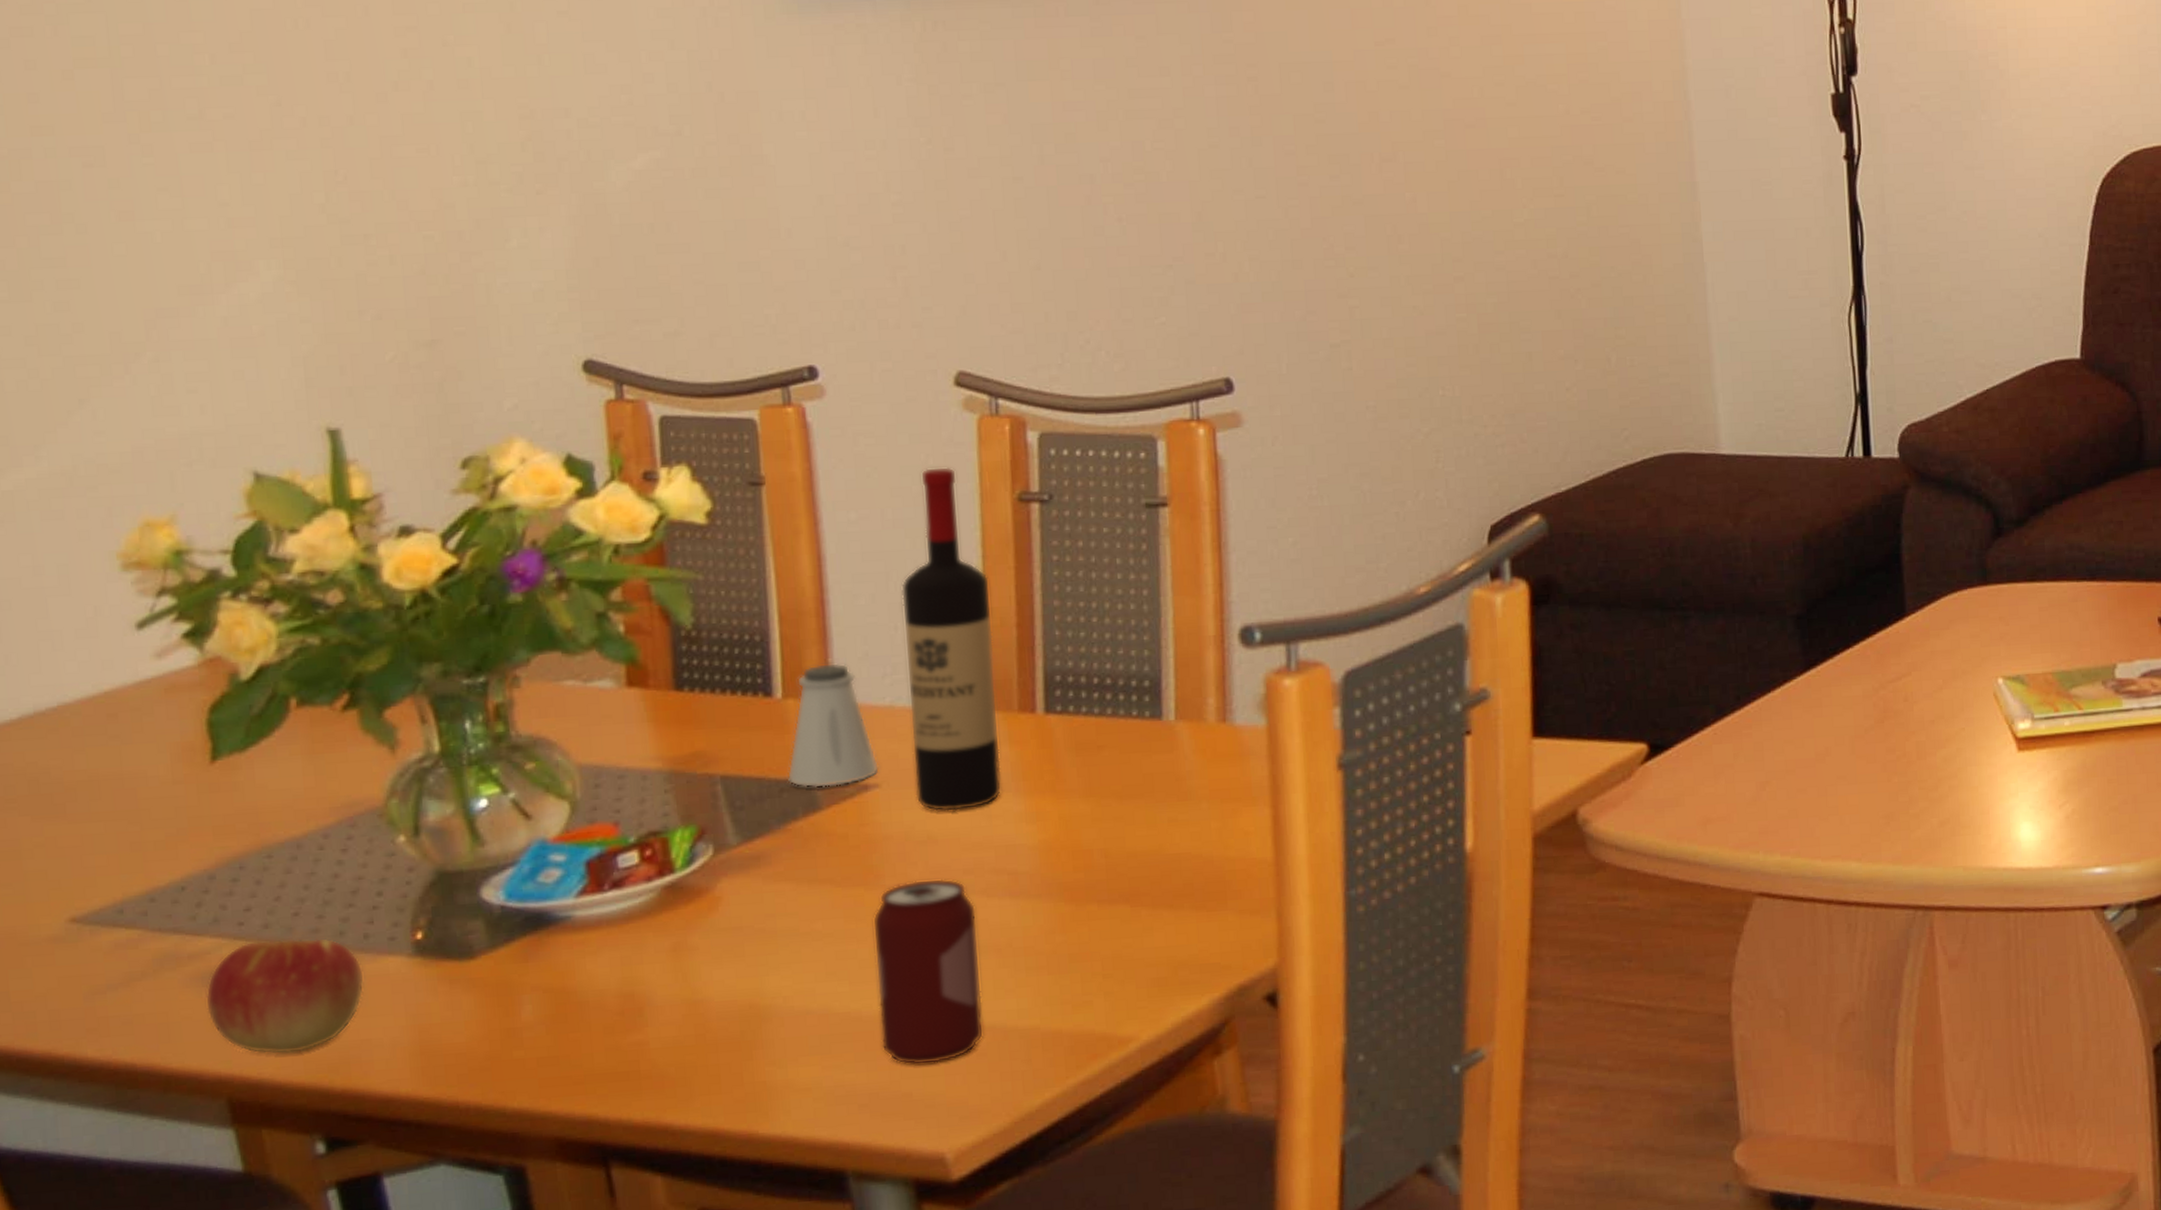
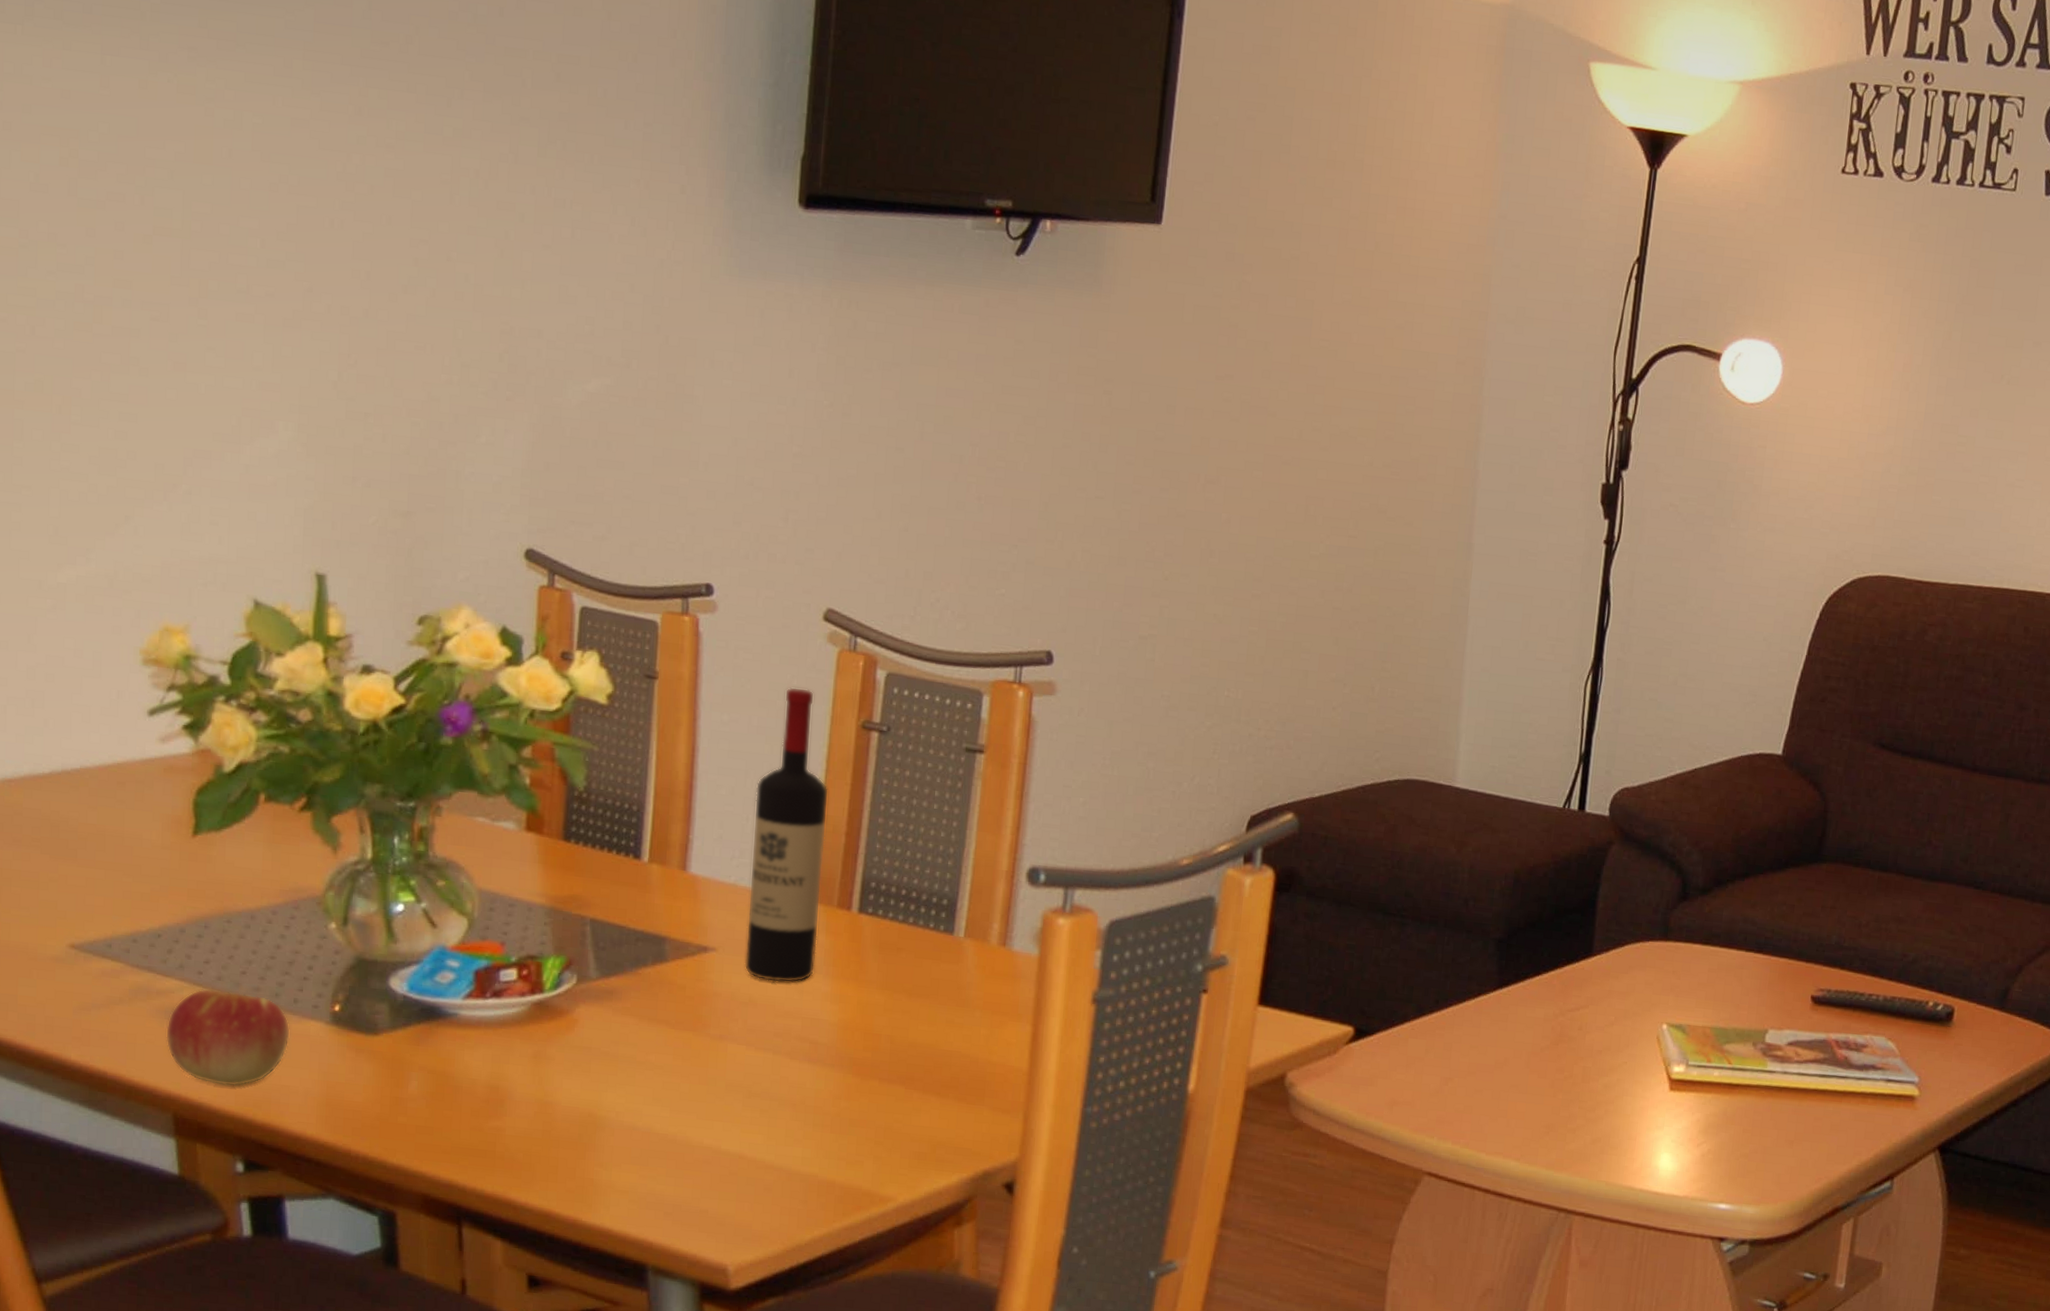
saltshaker: present [786,663,880,788] -> none [643,838,719,945]
beverage can: present [872,878,984,1066] -> none [689,1034,781,1190]

